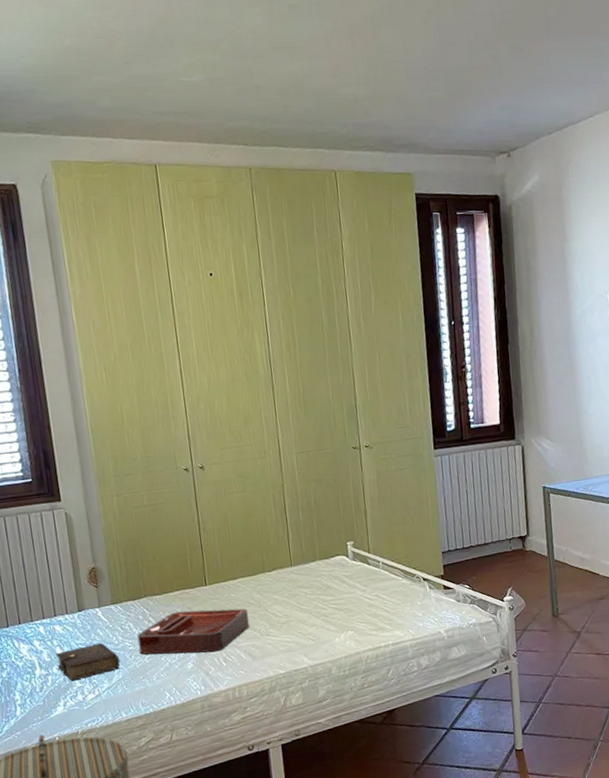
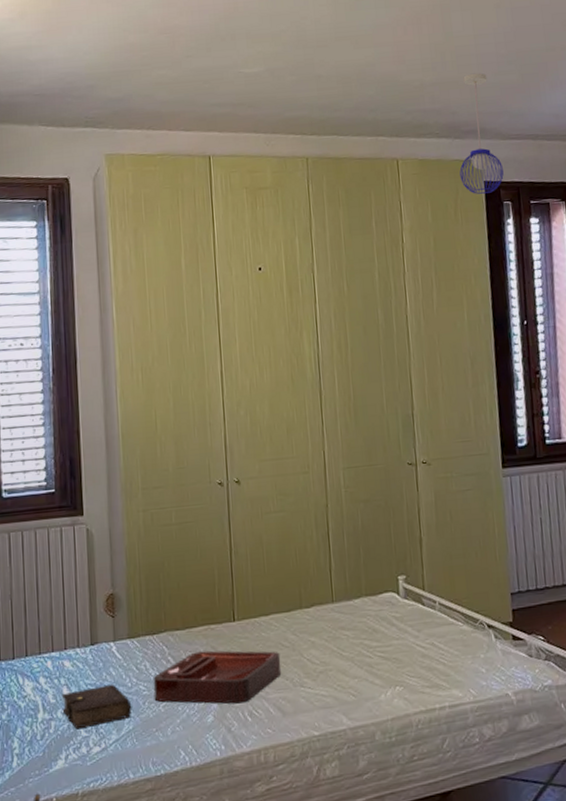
pendant light: none [392,88,433,206] -> present [459,72,504,194]

